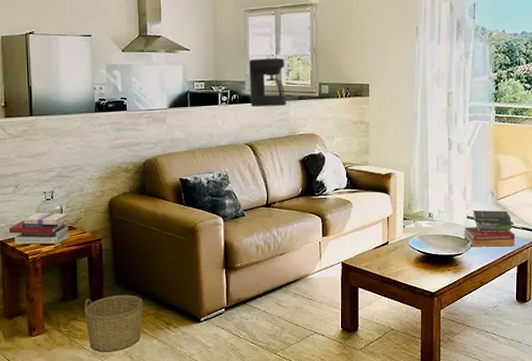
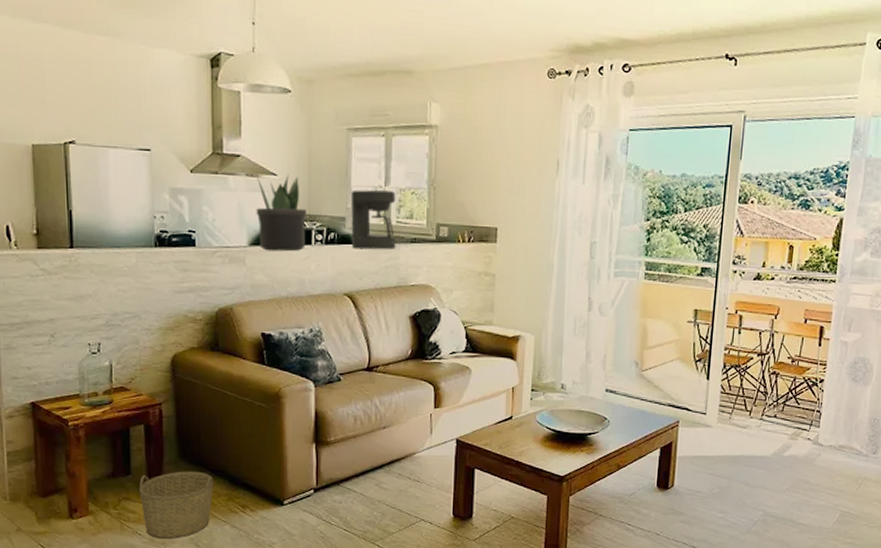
books: present [9,213,70,246] -> none [43,369,122,410]
planter: none [173,49,214,112] -> present [256,173,307,252]
books: present [464,210,516,247] -> none [601,382,661,426]

